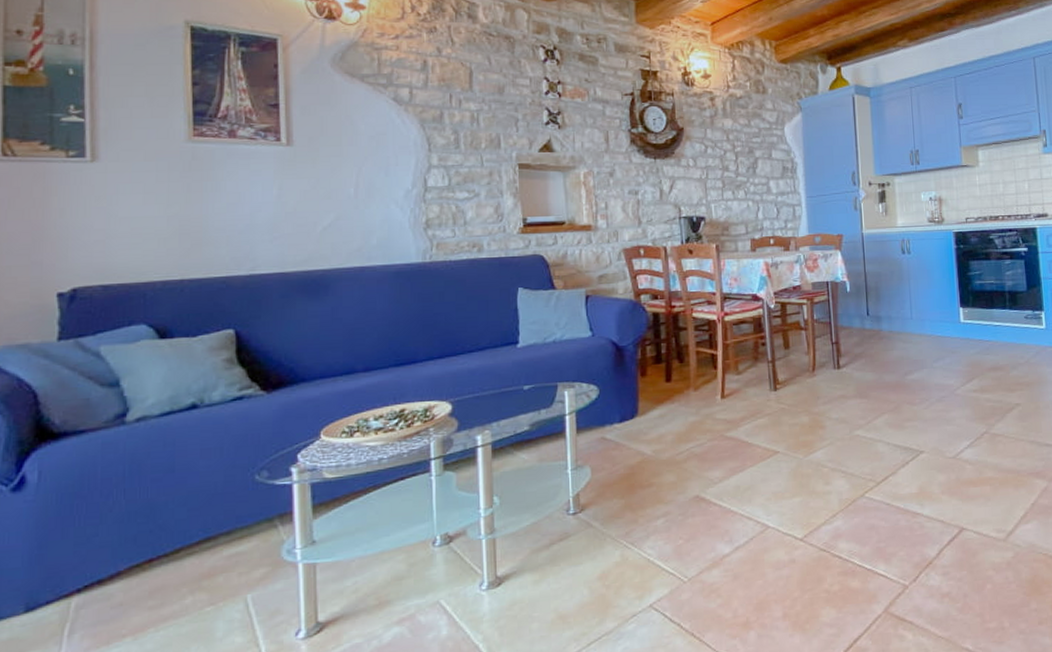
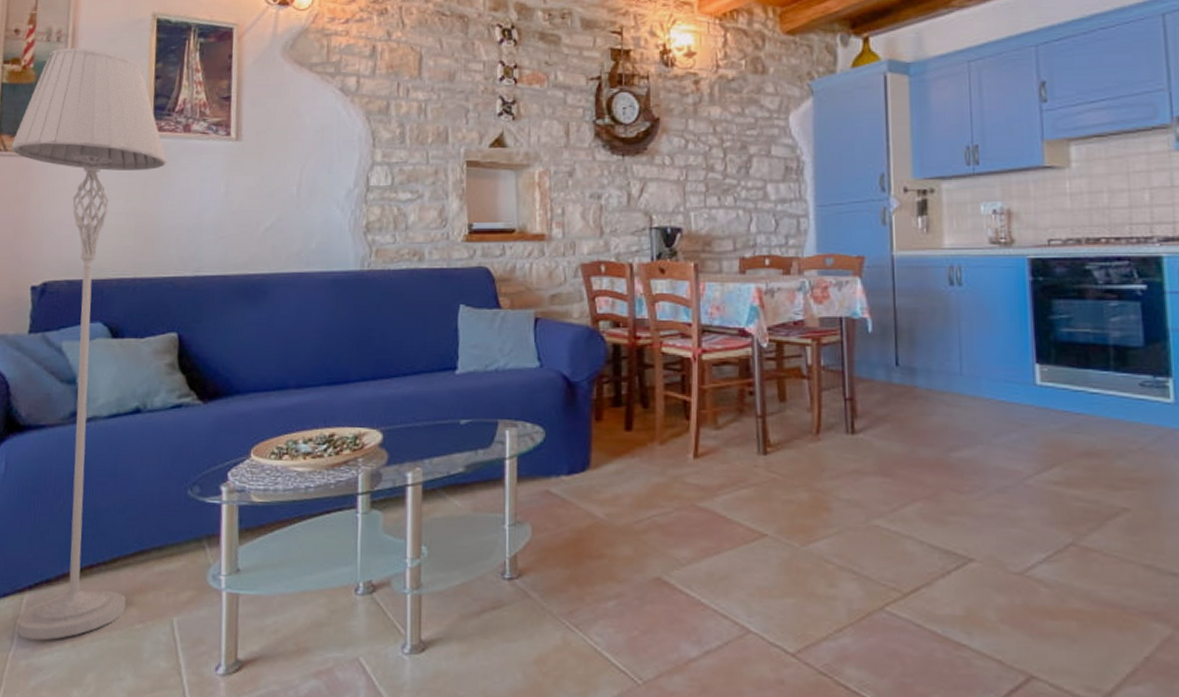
floor lamp: none [20,51,212,642] -> present [10,47,168,641]

